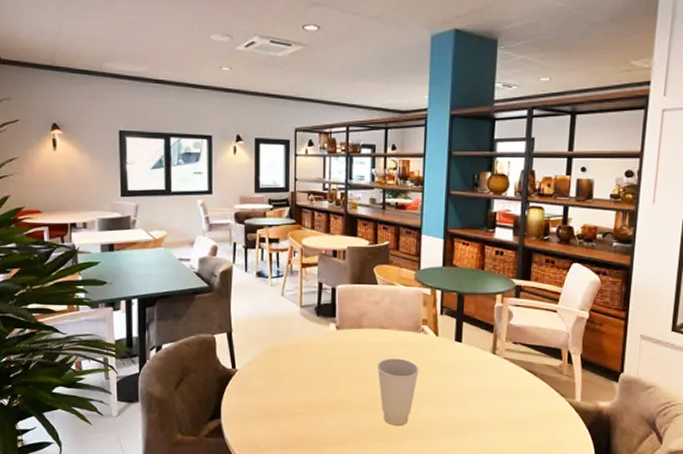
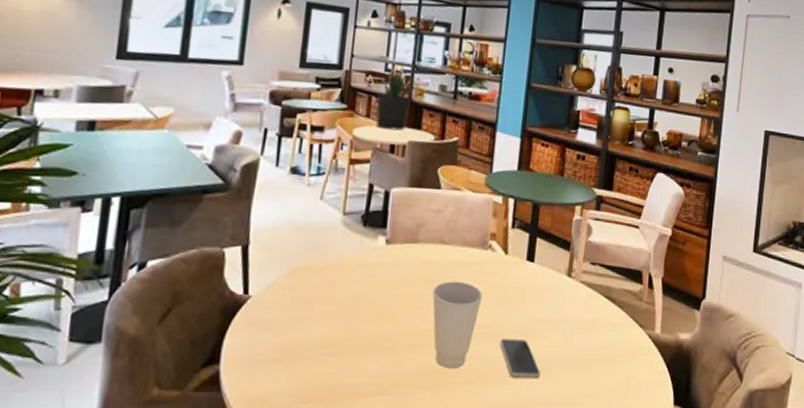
planter: none [319,187,347,239] -> present [376,68,414,131]
mobile phone: none [436,404,472,436] -> present [499,339,540,379]

